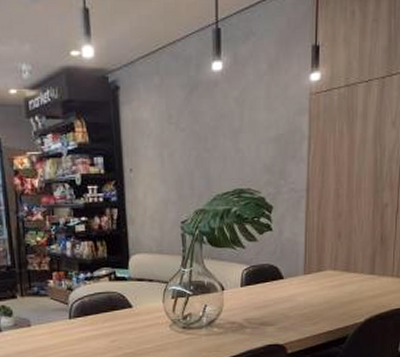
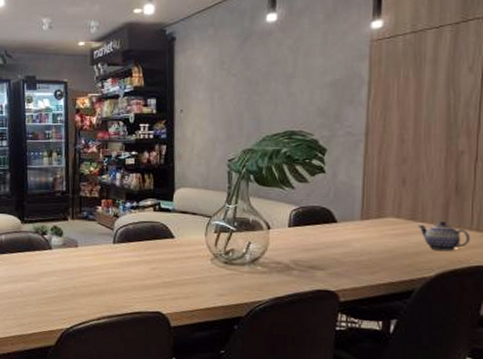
teapot: none [351,271,392,298] -> present [418,222,471,252]

